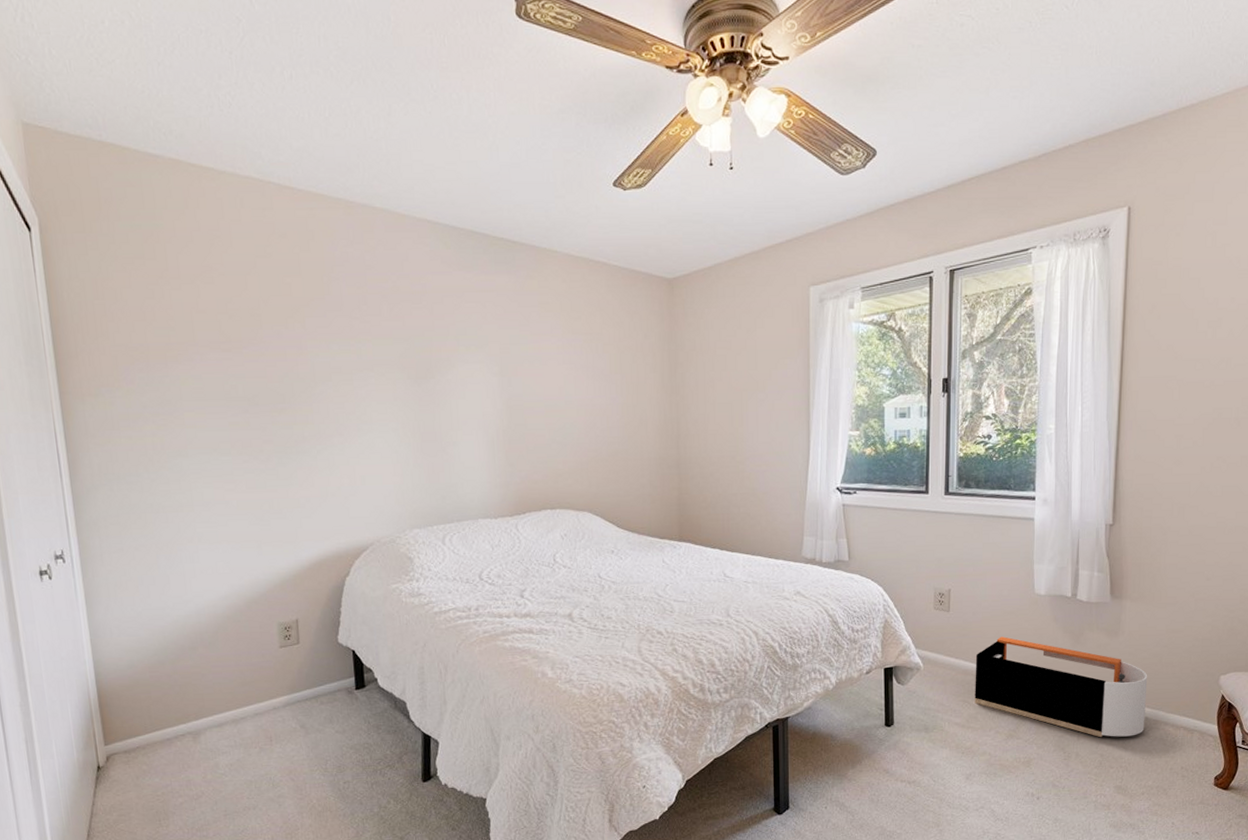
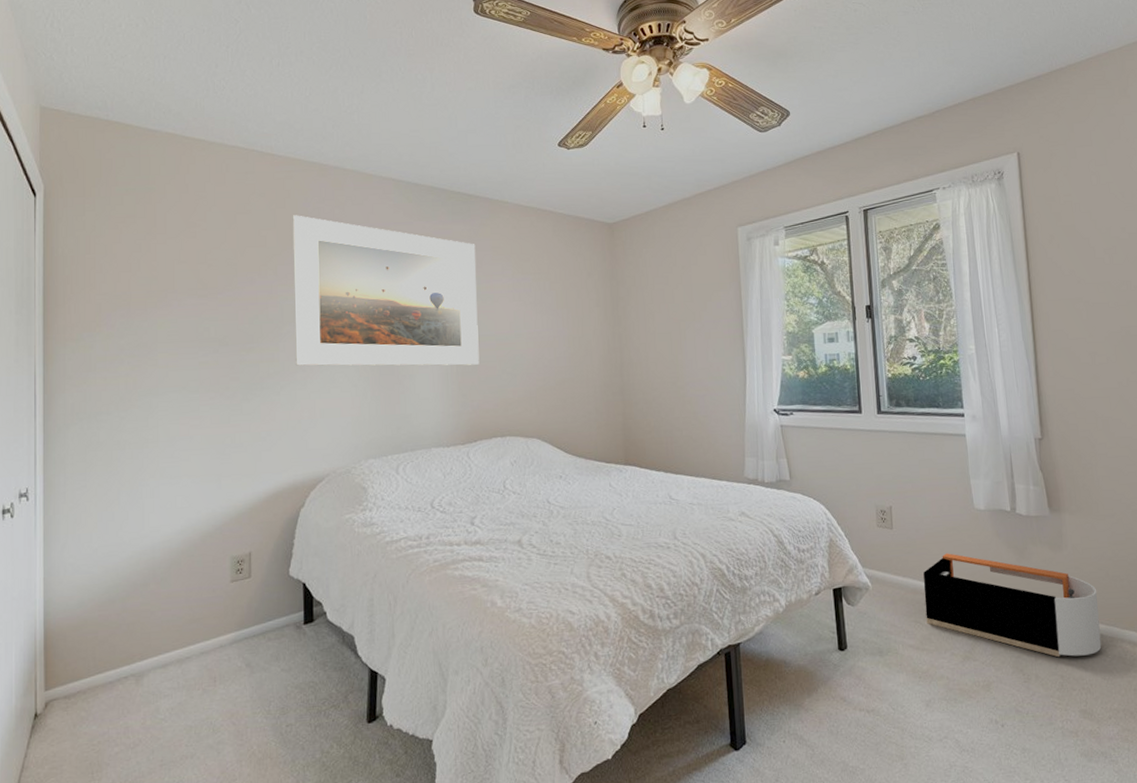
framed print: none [318,260,527,433] -> present [292,215,480,366]

